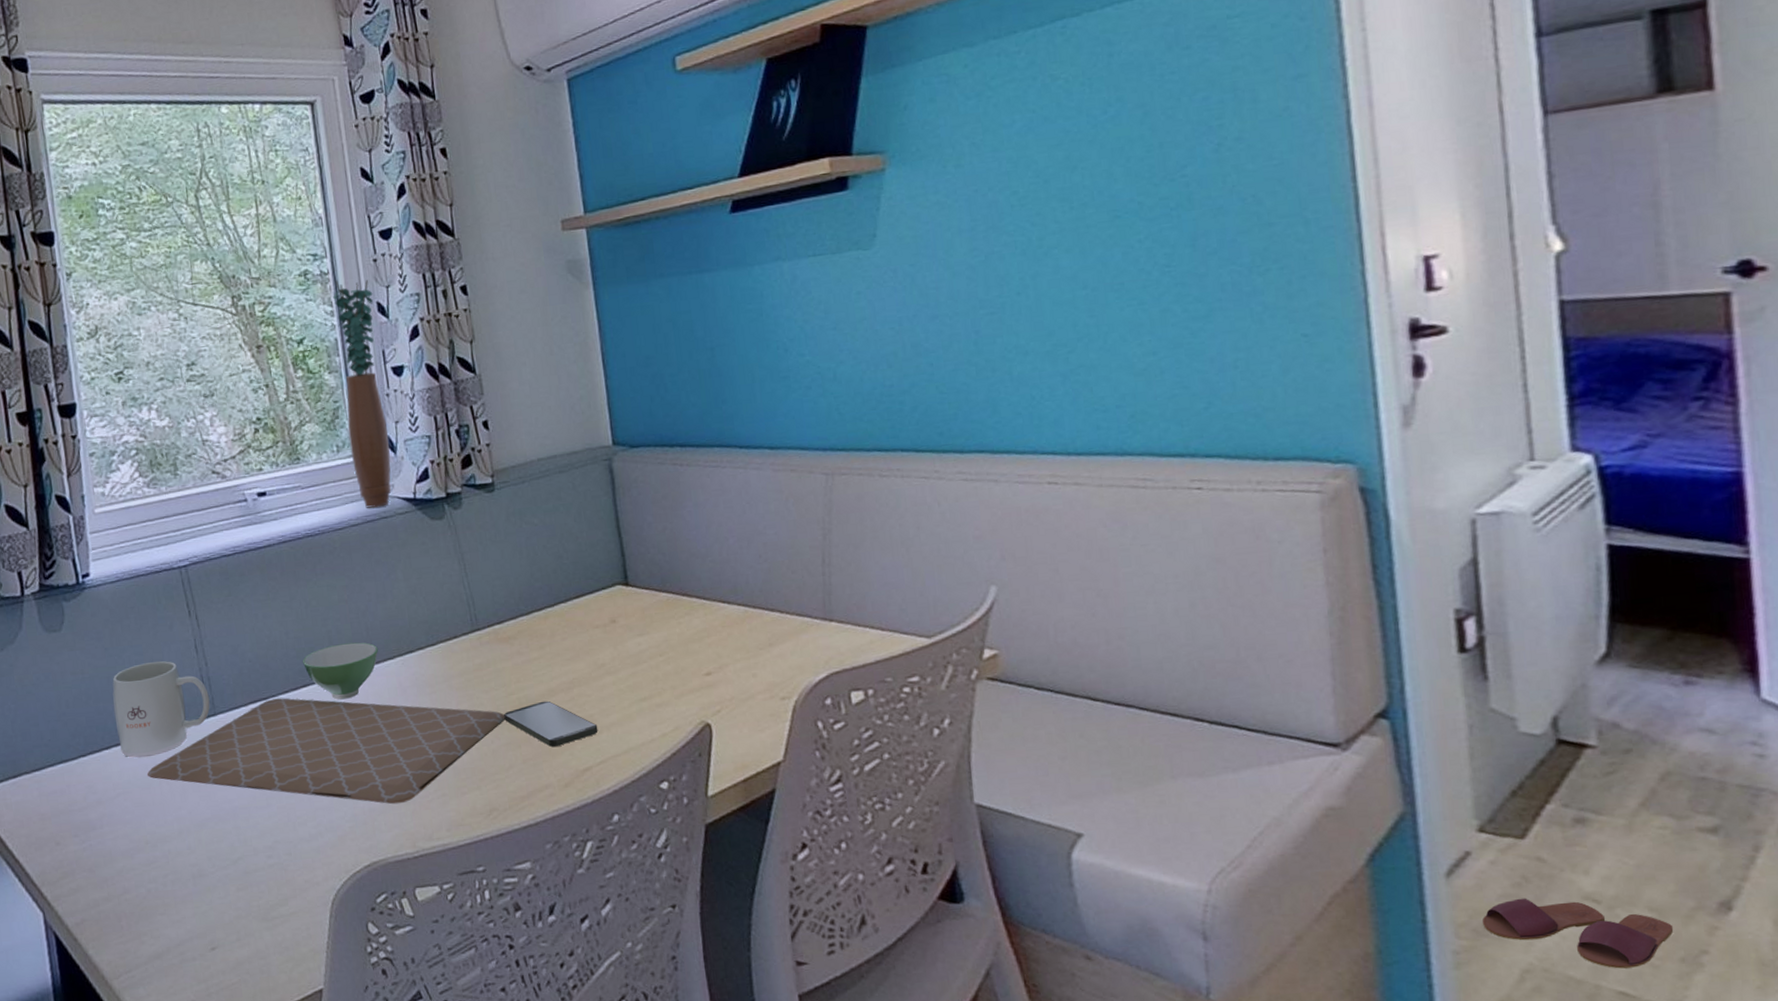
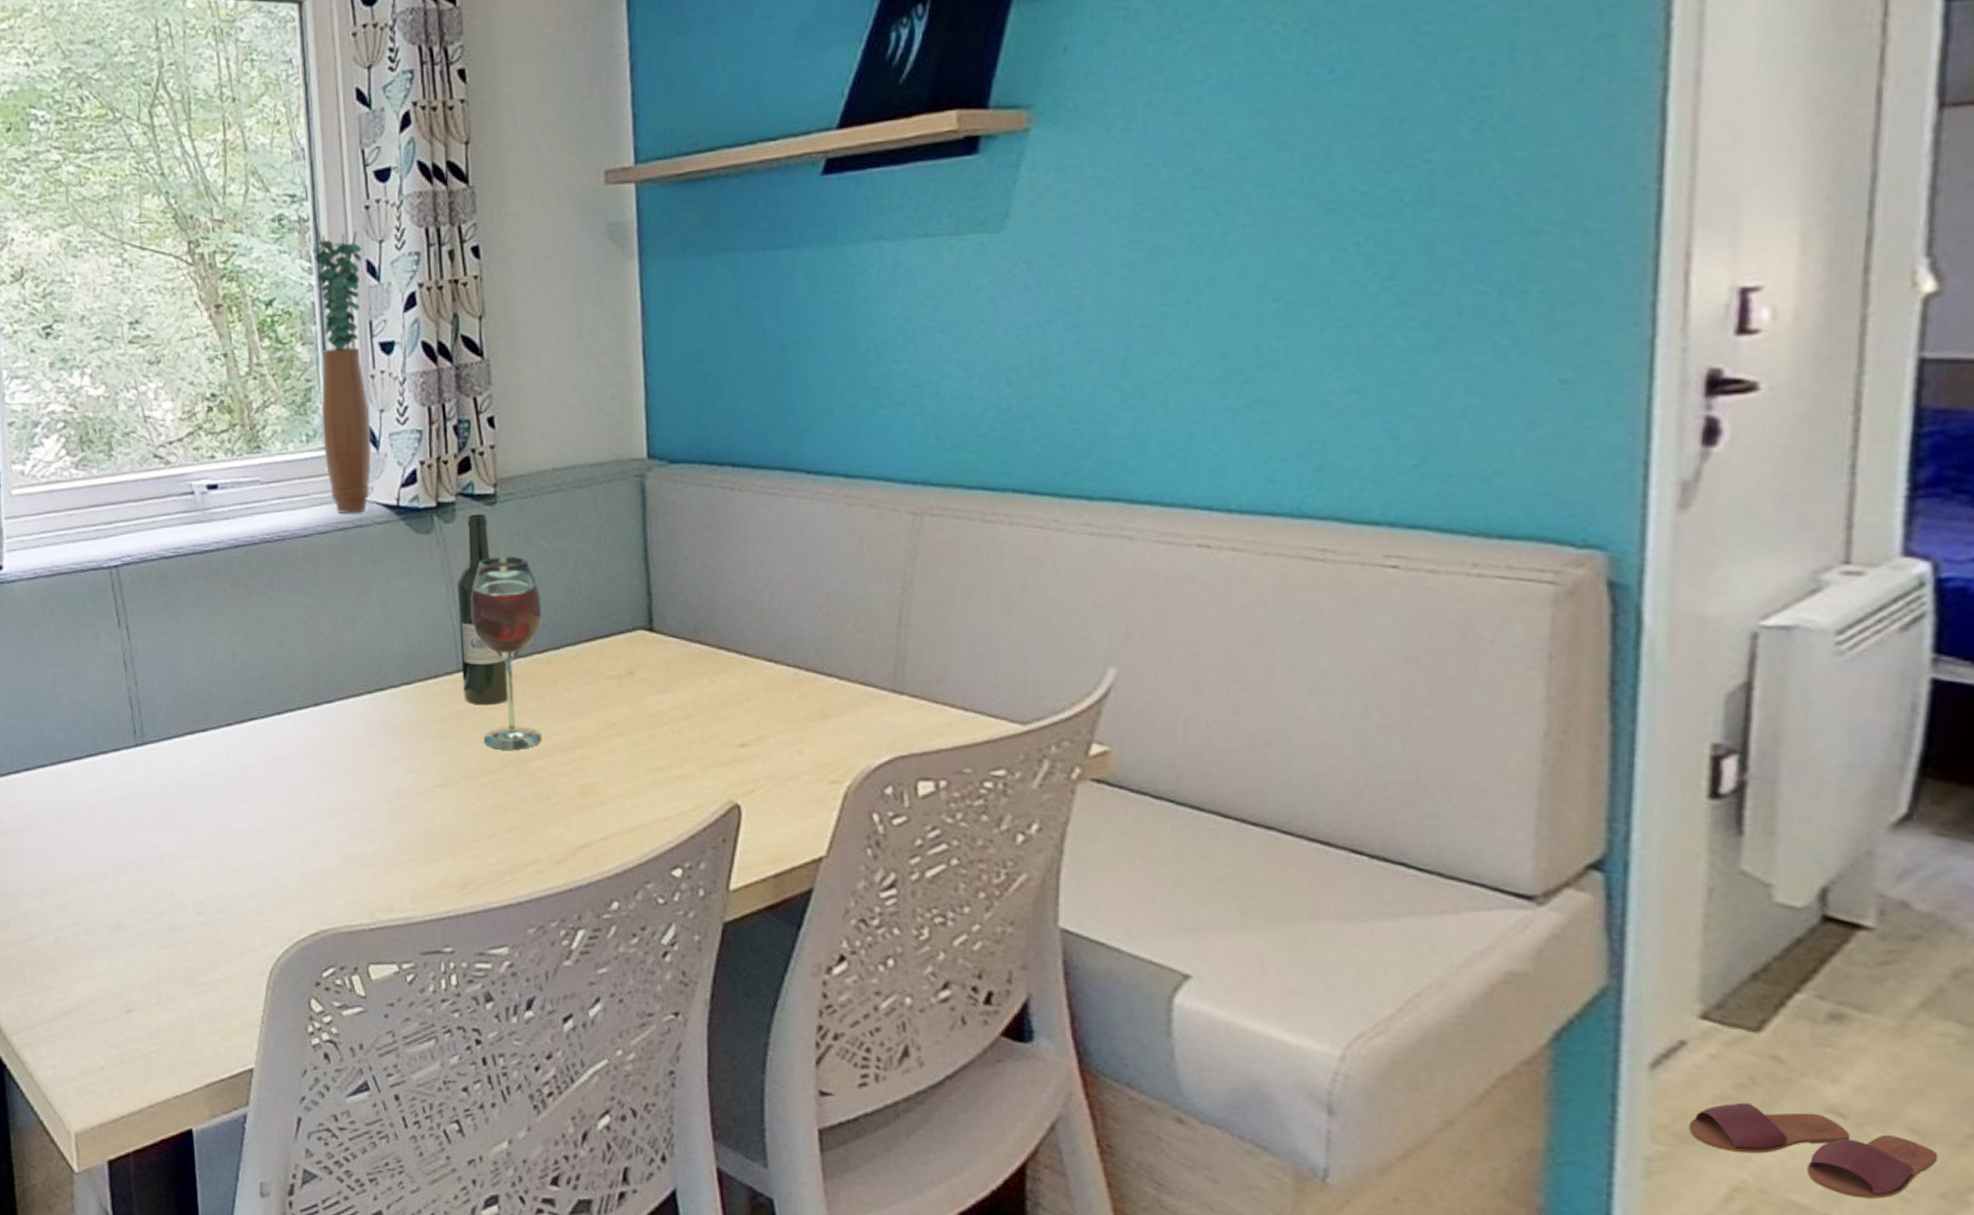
mug: present [112,661,210,758] -> none [24,675,139,787]
placemat: present [147,698,506,805] -> none [61,731,491,866]
bowl: present [302,642,379,700] -> none [250,673,343,739]
wine bottle: none [467,499,516,659] -> present [457,513,509,705]
wineglass: none [478,532,546,694] -> present [470,556,542,750]
smartphone: present [504,701,598,747] -> none [489,761,602,815]

